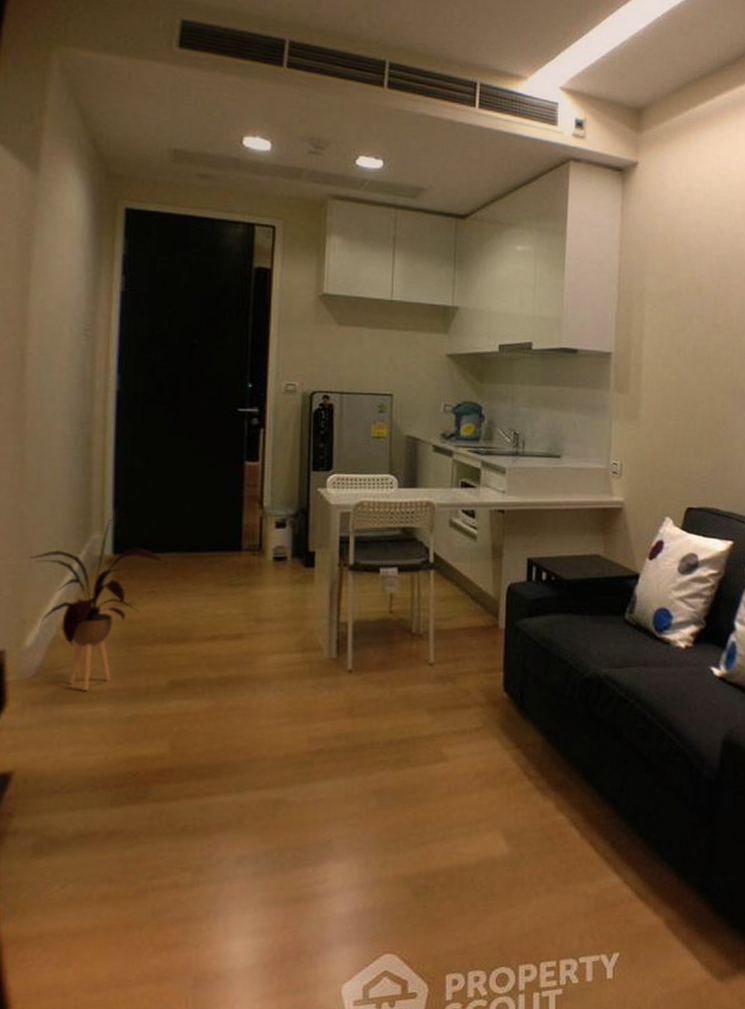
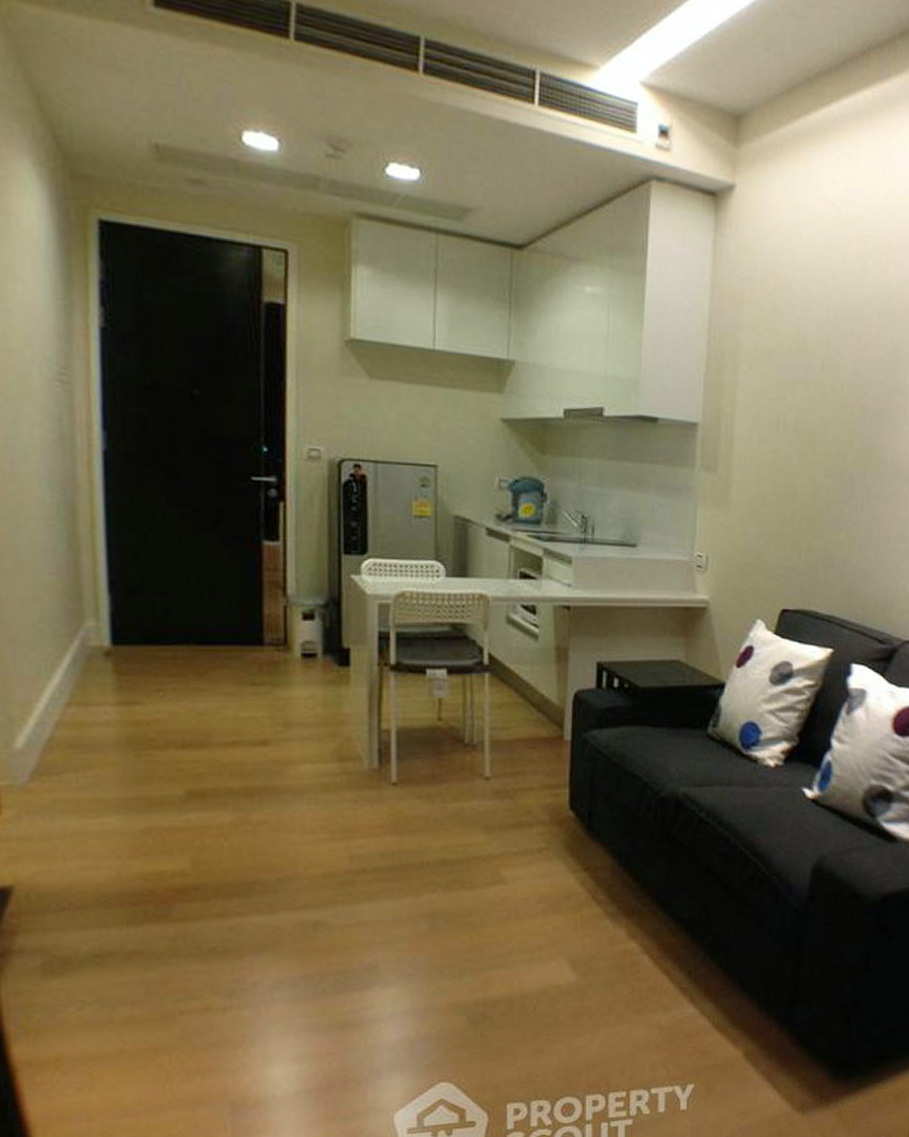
house plant: present [29,514,162,691] -> none [12,598,170,799]

